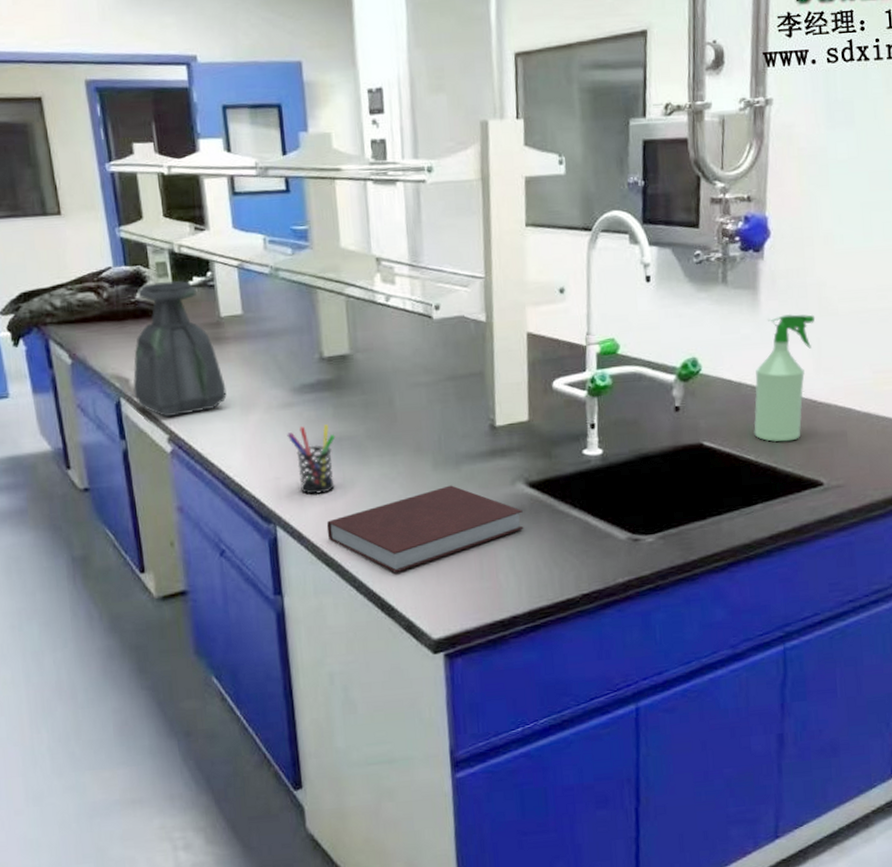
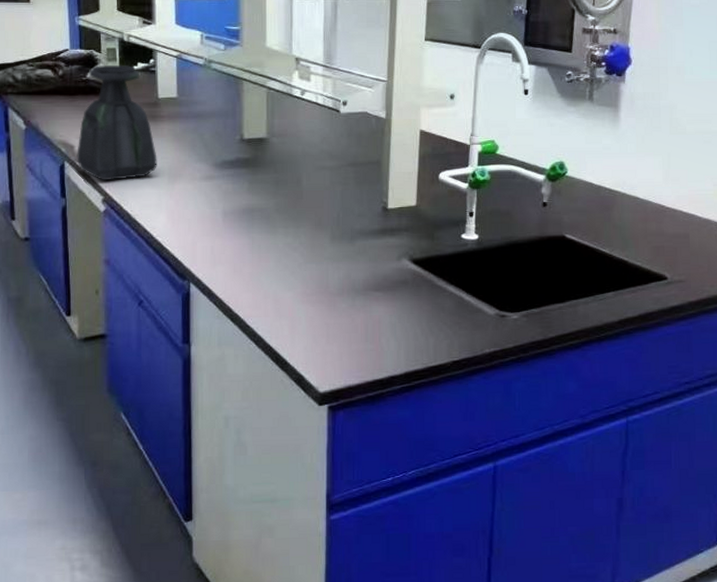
pen holder: present [287,424,336,495] -> none [206,197,248,257]
notebook: present [326,485,524,573] -> none [234,257,406,331]
spray bottle: present [754,313,815,443] -> none [610,130,667,239]

